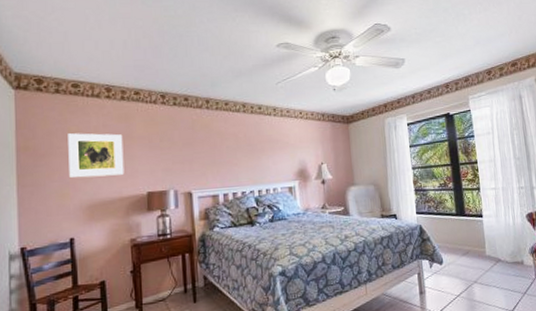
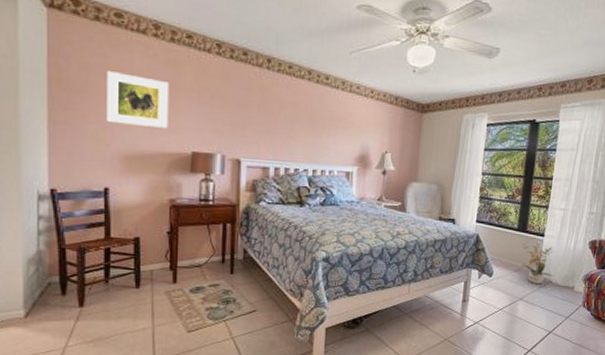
potted plant: none [463,224,501,265] -> present [521,242,553,285]

